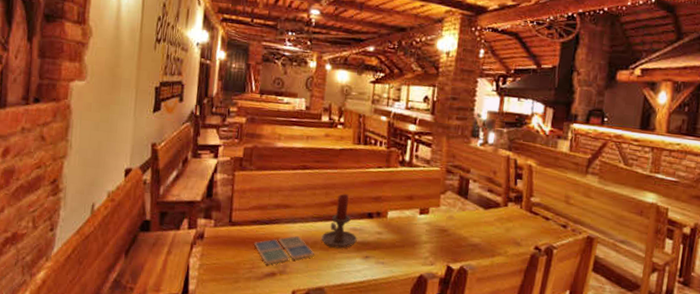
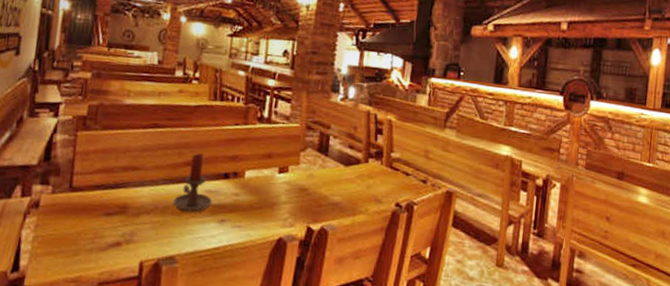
drink coaster: present [253,235,314,264] -> none [97,200,165,233]

